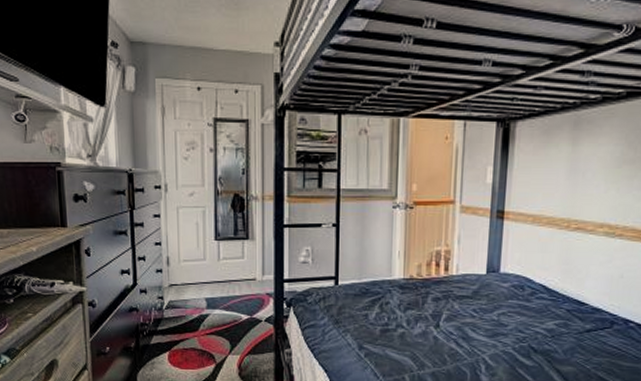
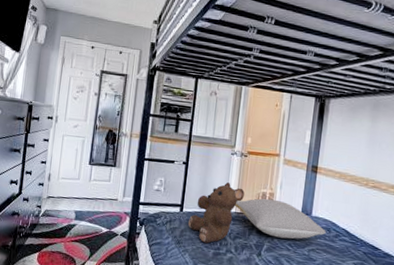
teddy bear: none [347,243,413,319] -> present [188,182,245,243]
pillow: none [402,257,519,304] -> present [234,198,326,239]

